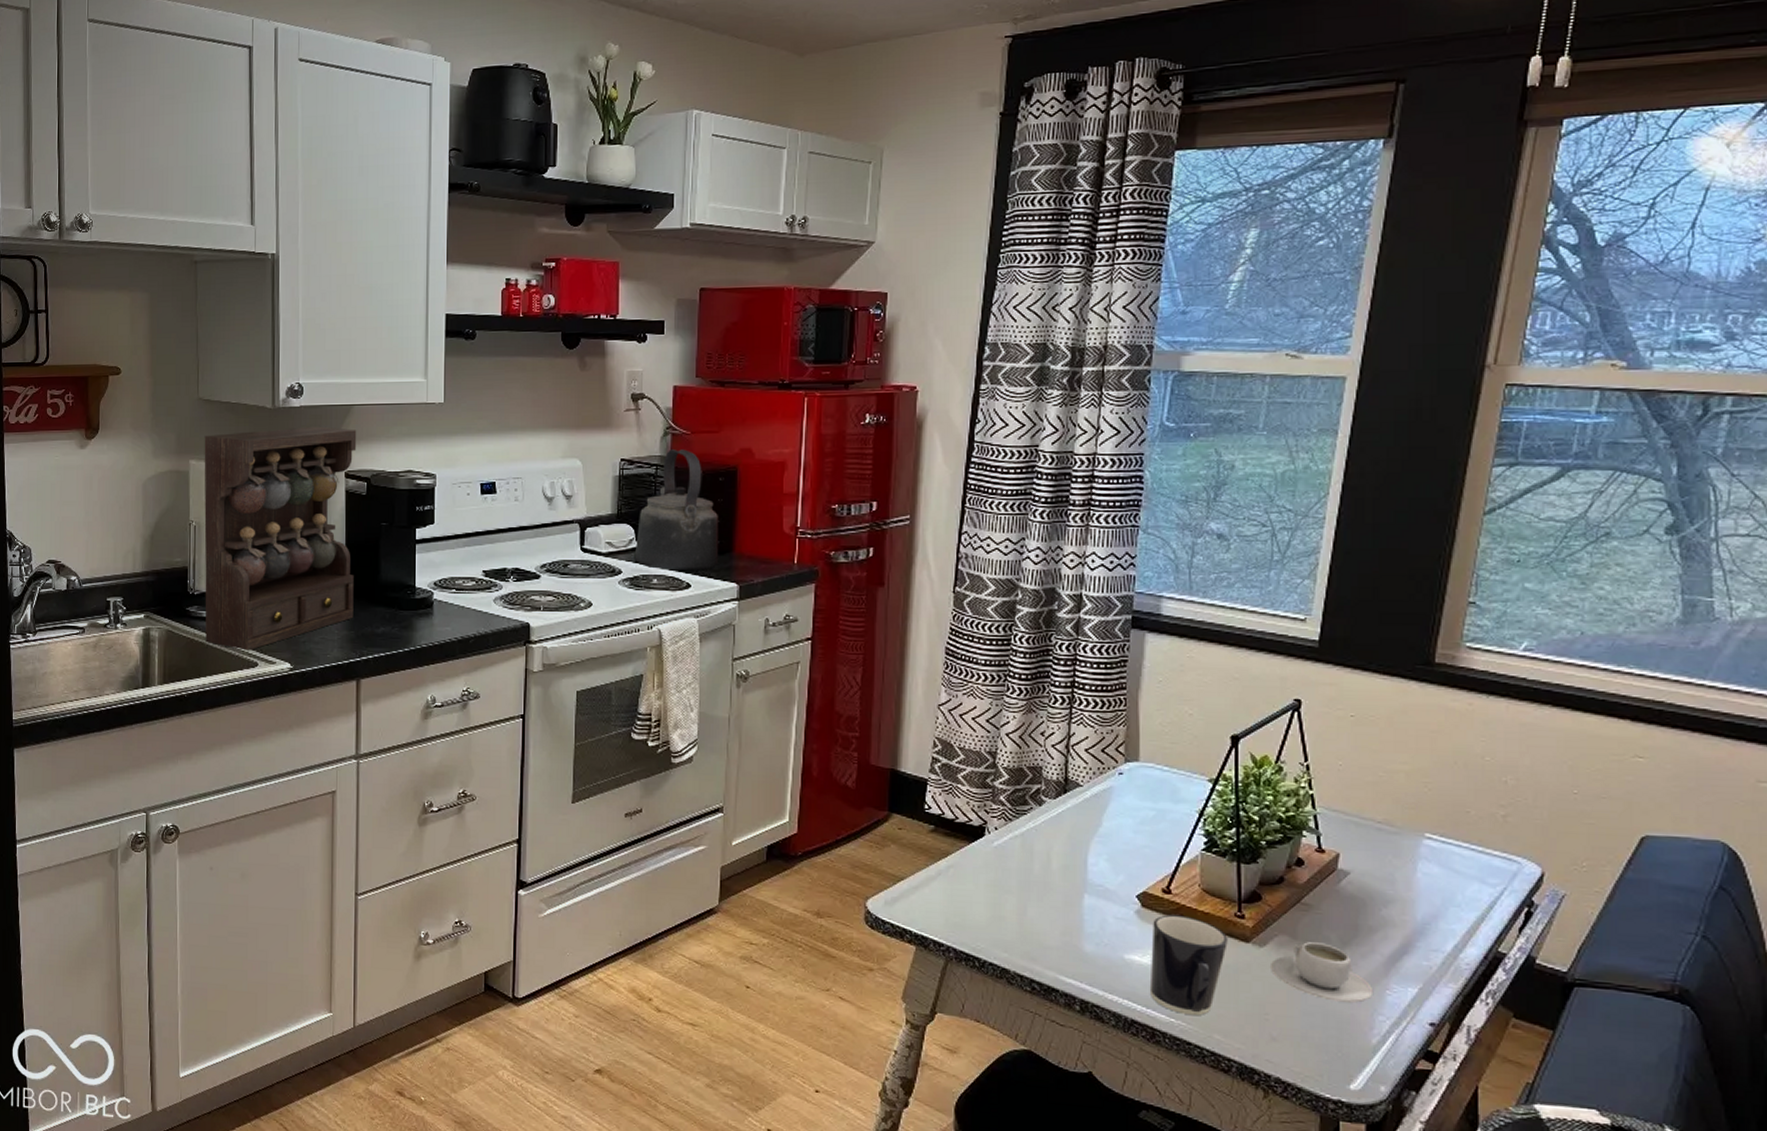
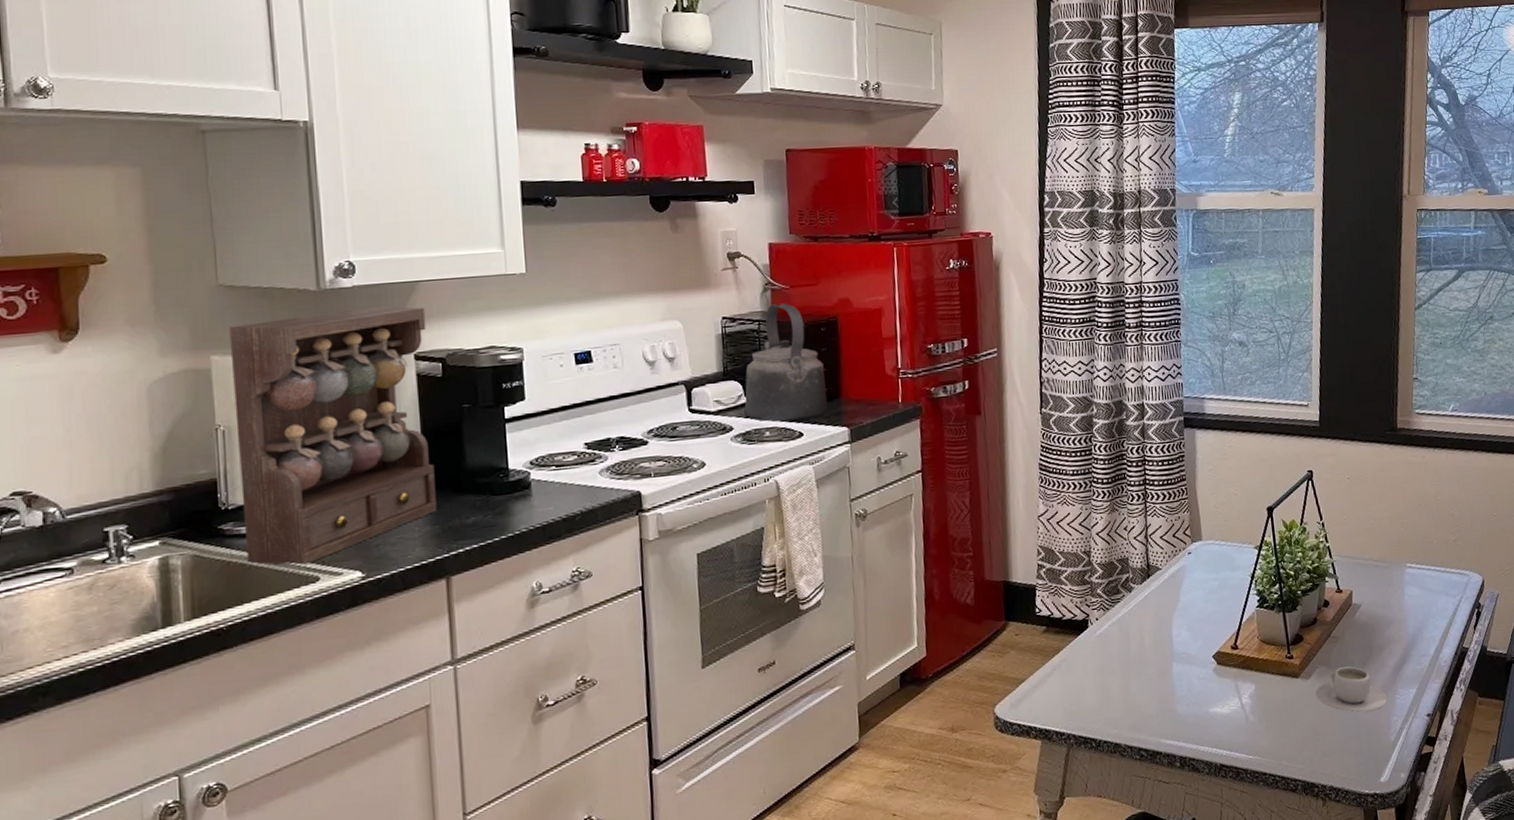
mug: present [1149,914,1228,1015] -> none [1227,665,1284,750]

